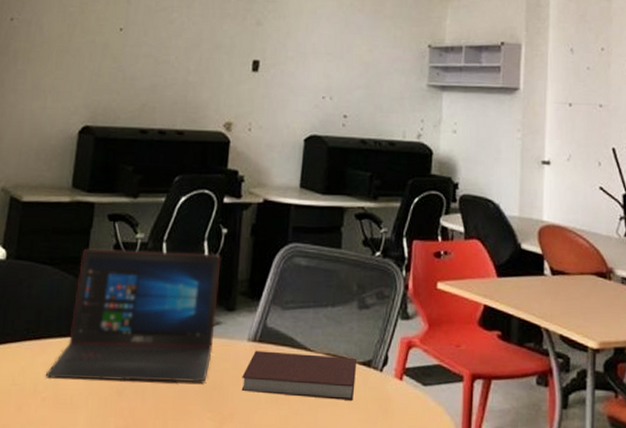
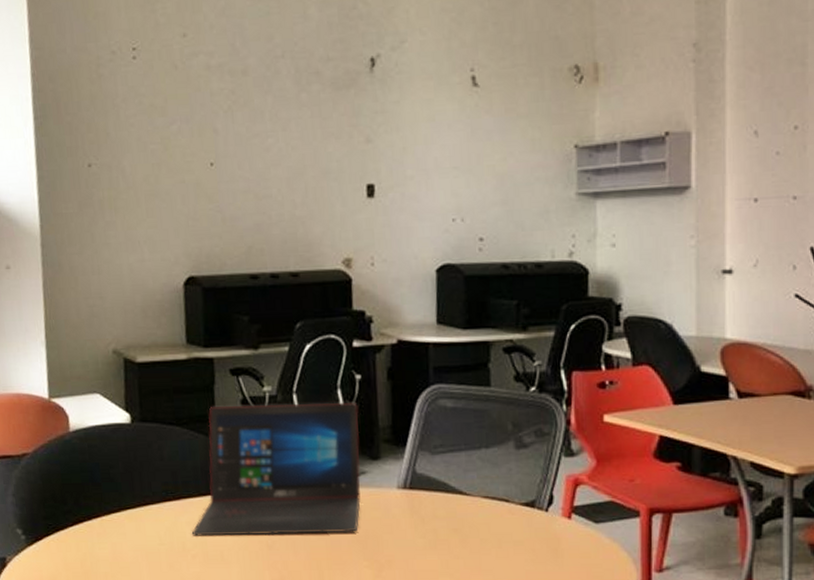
notebook: present [241,350,357,401] -> none [395,497,519,542]

